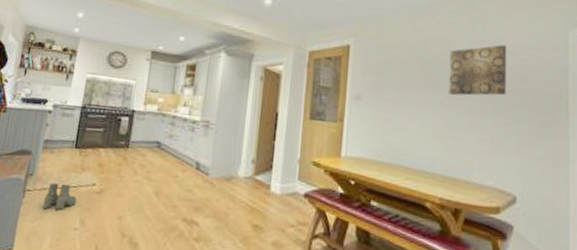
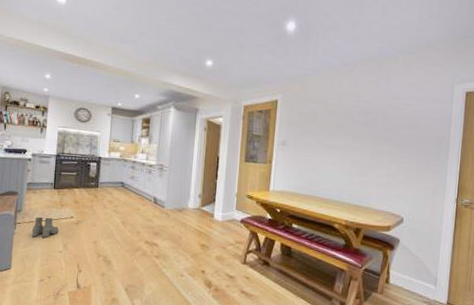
wall art: present [449,45,507,96] -> none [356,98,405,140]

